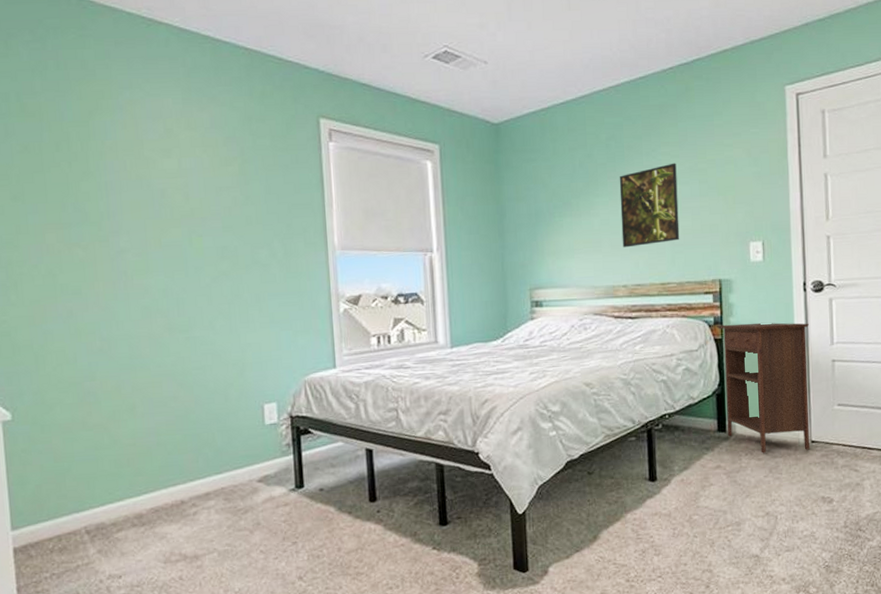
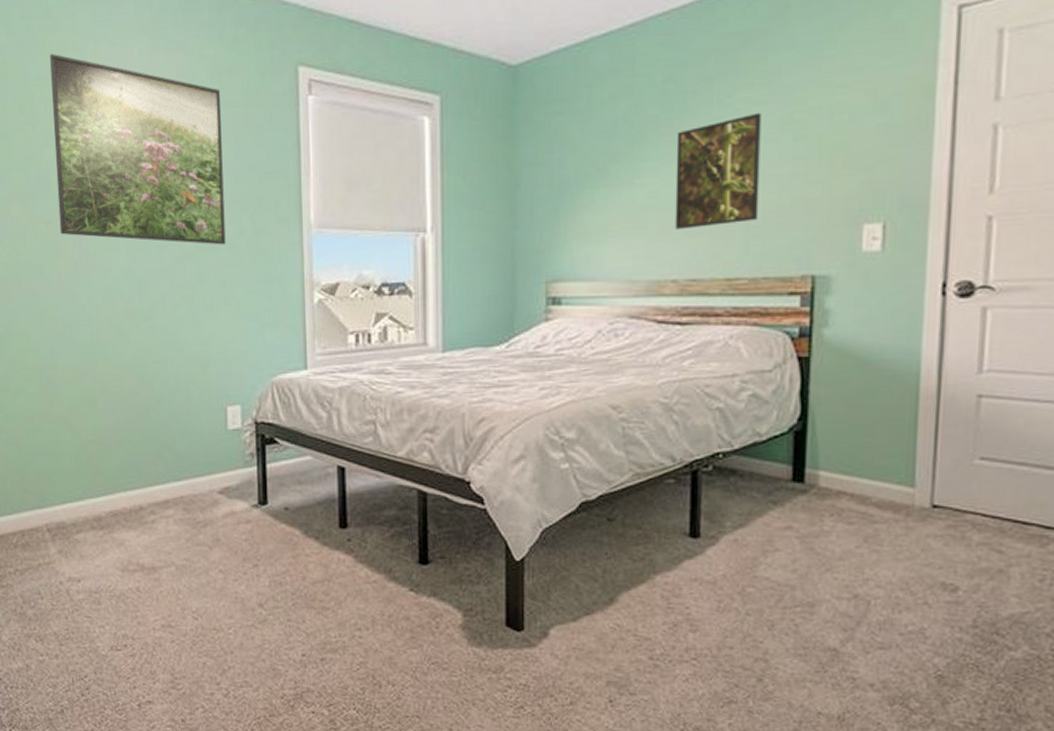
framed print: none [86,100,259,266] -> present [50,54,226,245]
nightstand: present [716,322,810,453] -> none [802,337,945,517]

